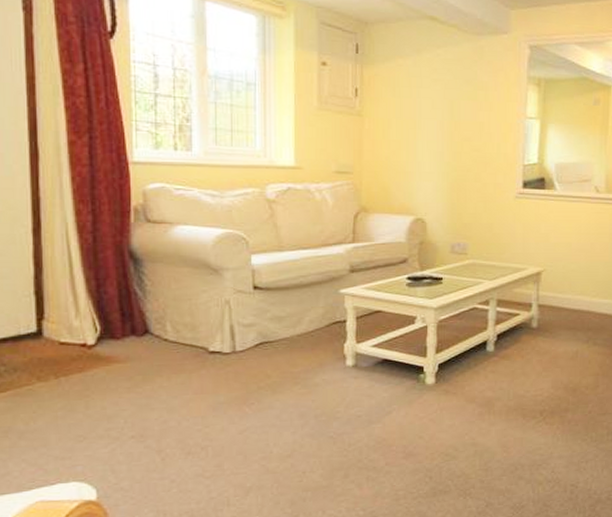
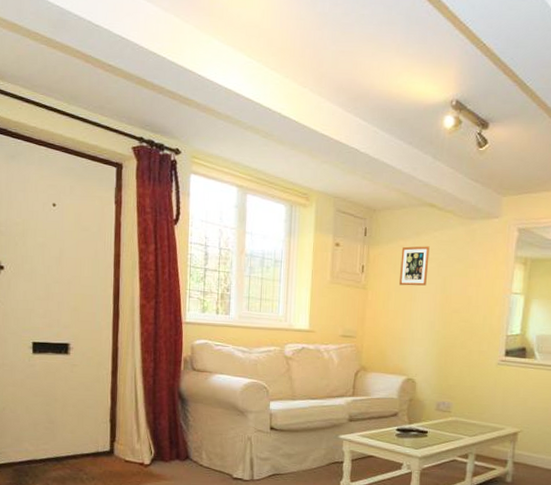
picture frame: none [401,65,433,112] -> present [399,246,430,286]

